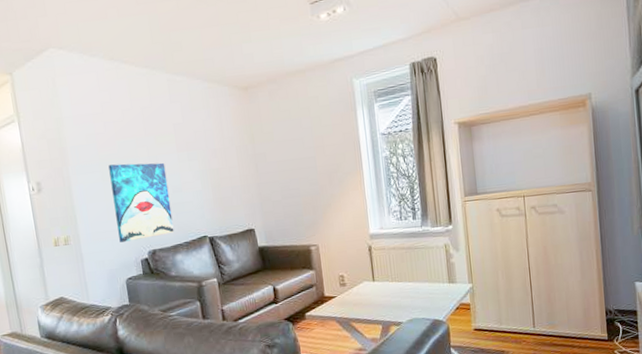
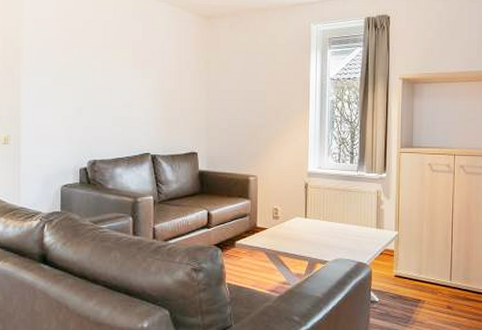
wall art: present [108,162,175,242] -> none [61,71,119,149]

